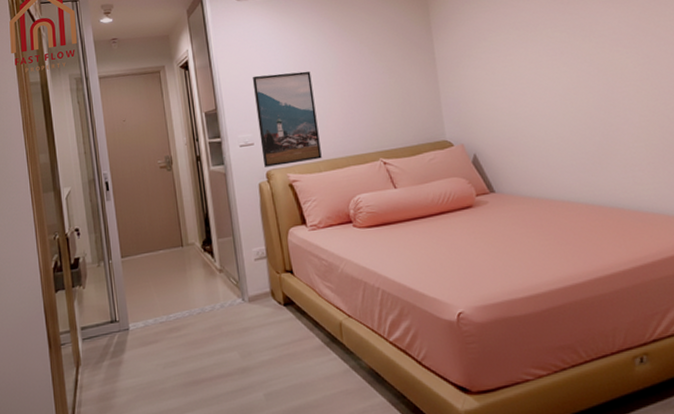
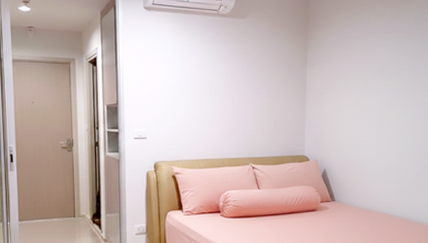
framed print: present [253,71,322,167] -> none [152,80,203,159]

